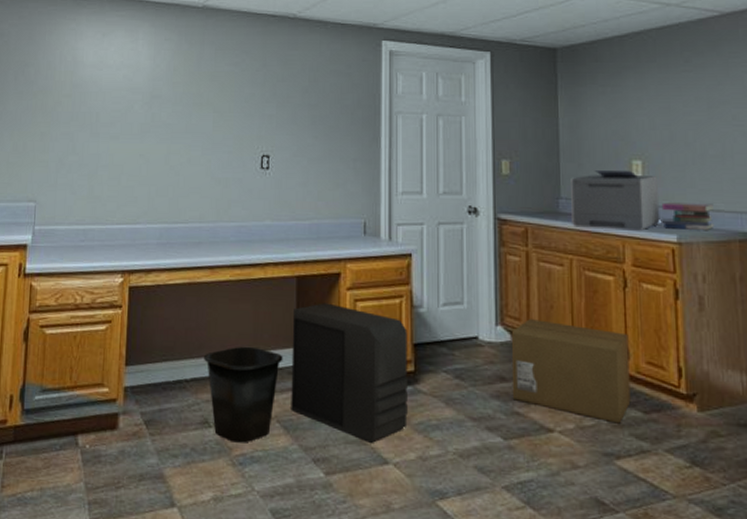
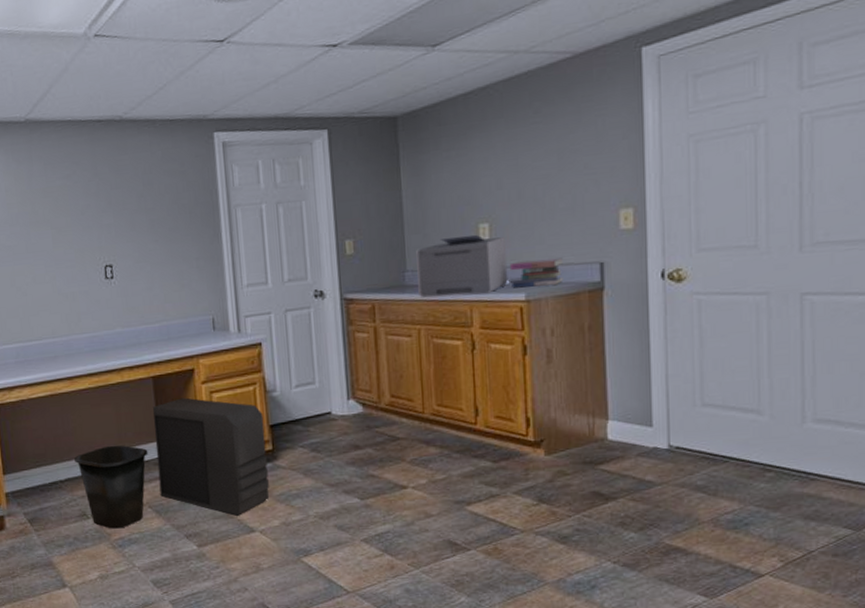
box: present [511,319,631,424] -> none [362,389,480,475]

